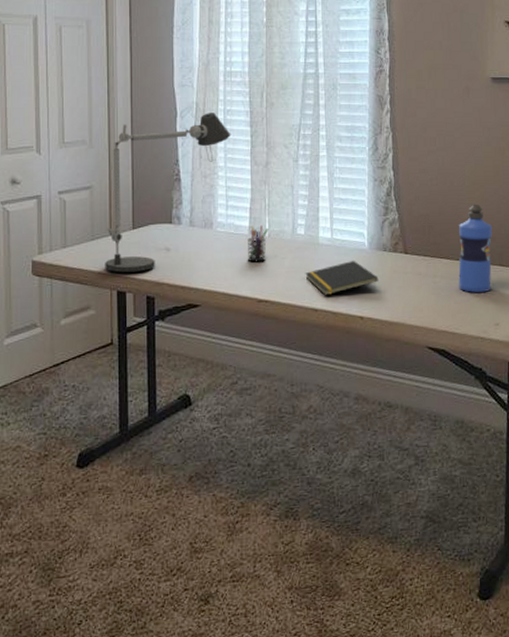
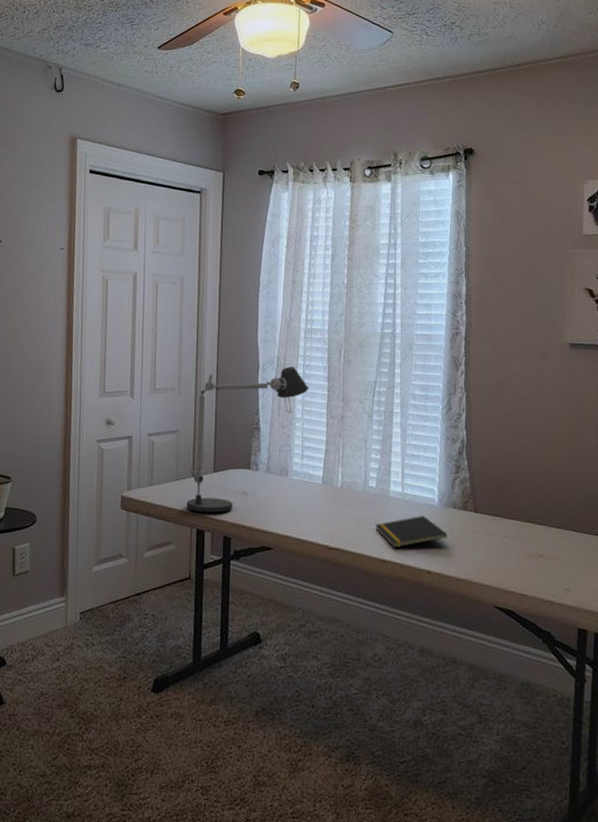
pen holder: present [247,225,269,263] -> none [319,475,342,511]
water bottle: present [458,205,493,292] -> none [529,468,566,556]

